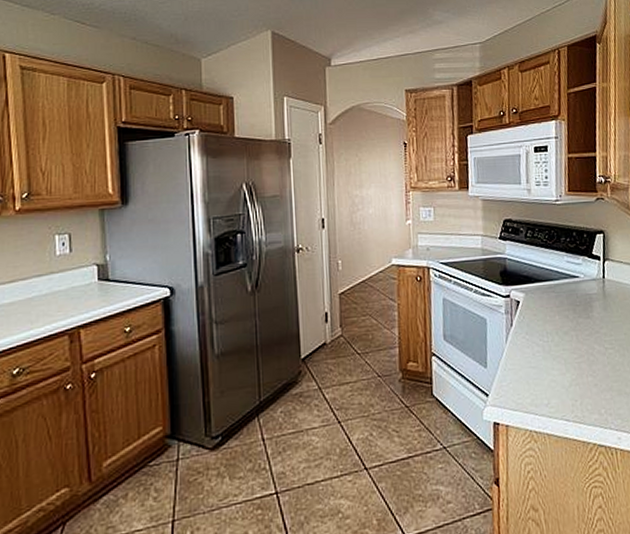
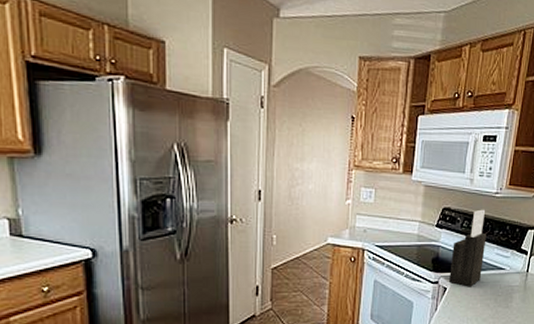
knife block: none [519,217,555,299] -> present [448,209,487,287]

